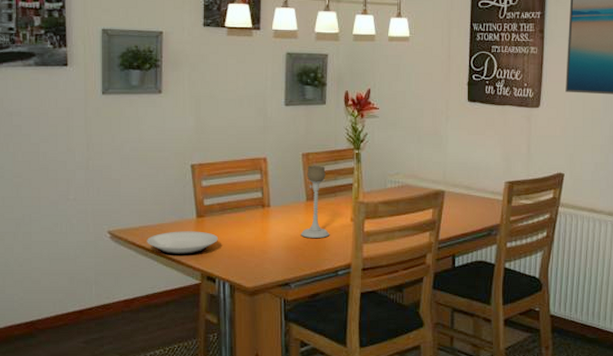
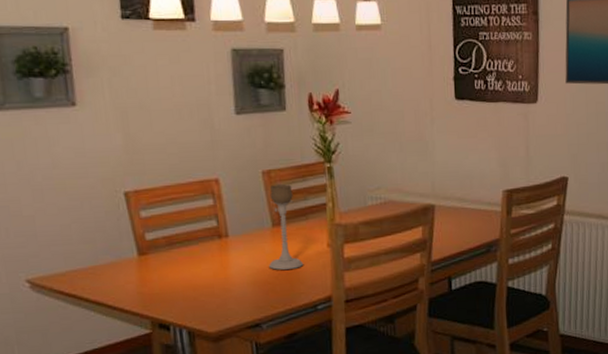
plate: present [147,231,218,255] -> none [77,271,168,303]

